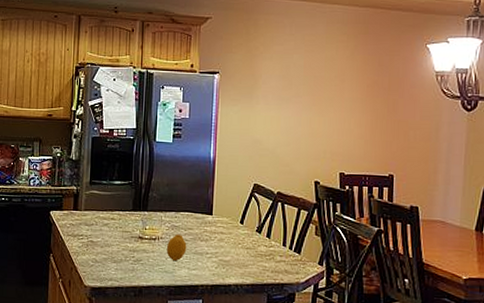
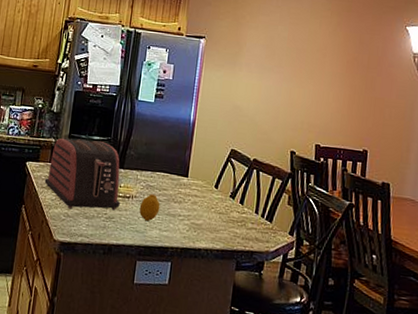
toaster: none [70,184,147,255] -> present [44,137,120,211]

